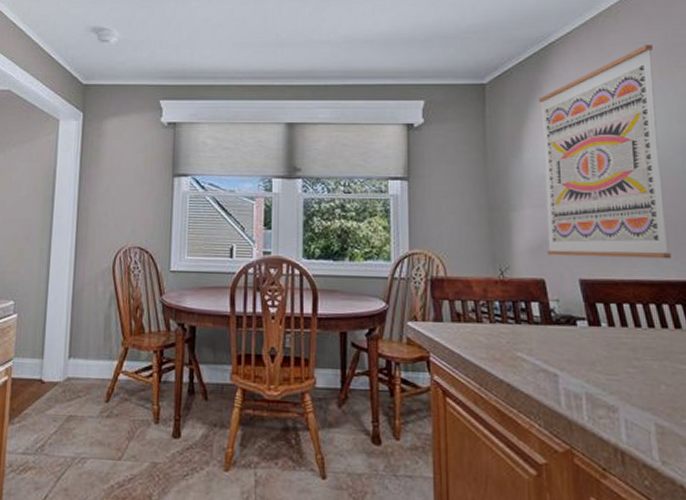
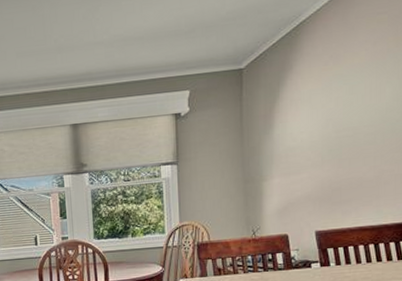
wall art: present [538,45,671,259] -> none [289,14,392,215]

